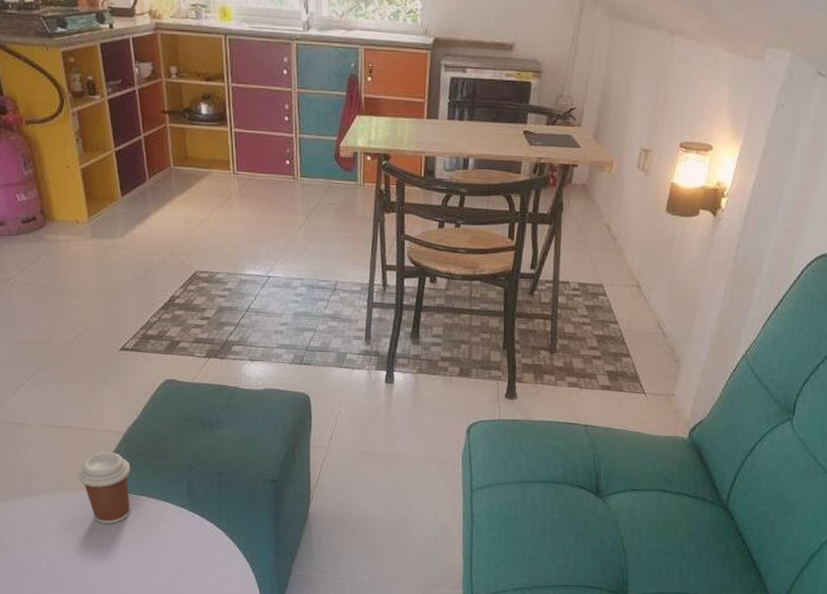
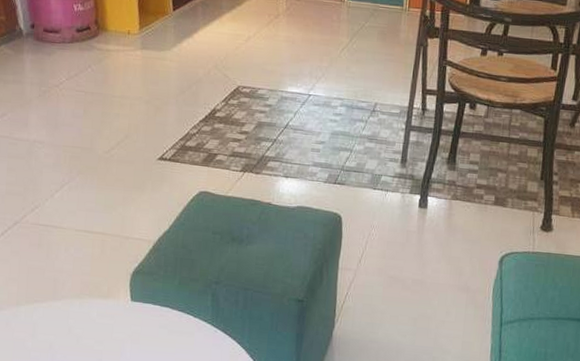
coffee cup: present [78,452,131,524] -> none [105,260,158,334]

